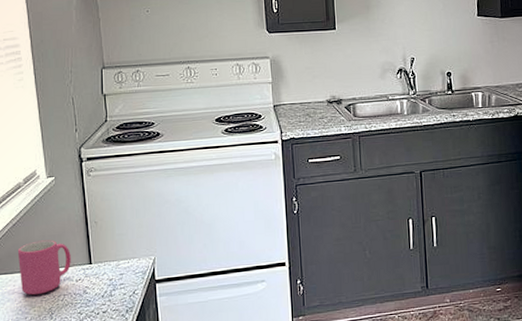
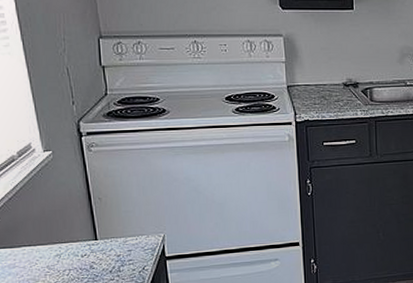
mug: present [17,240,71,295] -> none [15,215,75,269]

